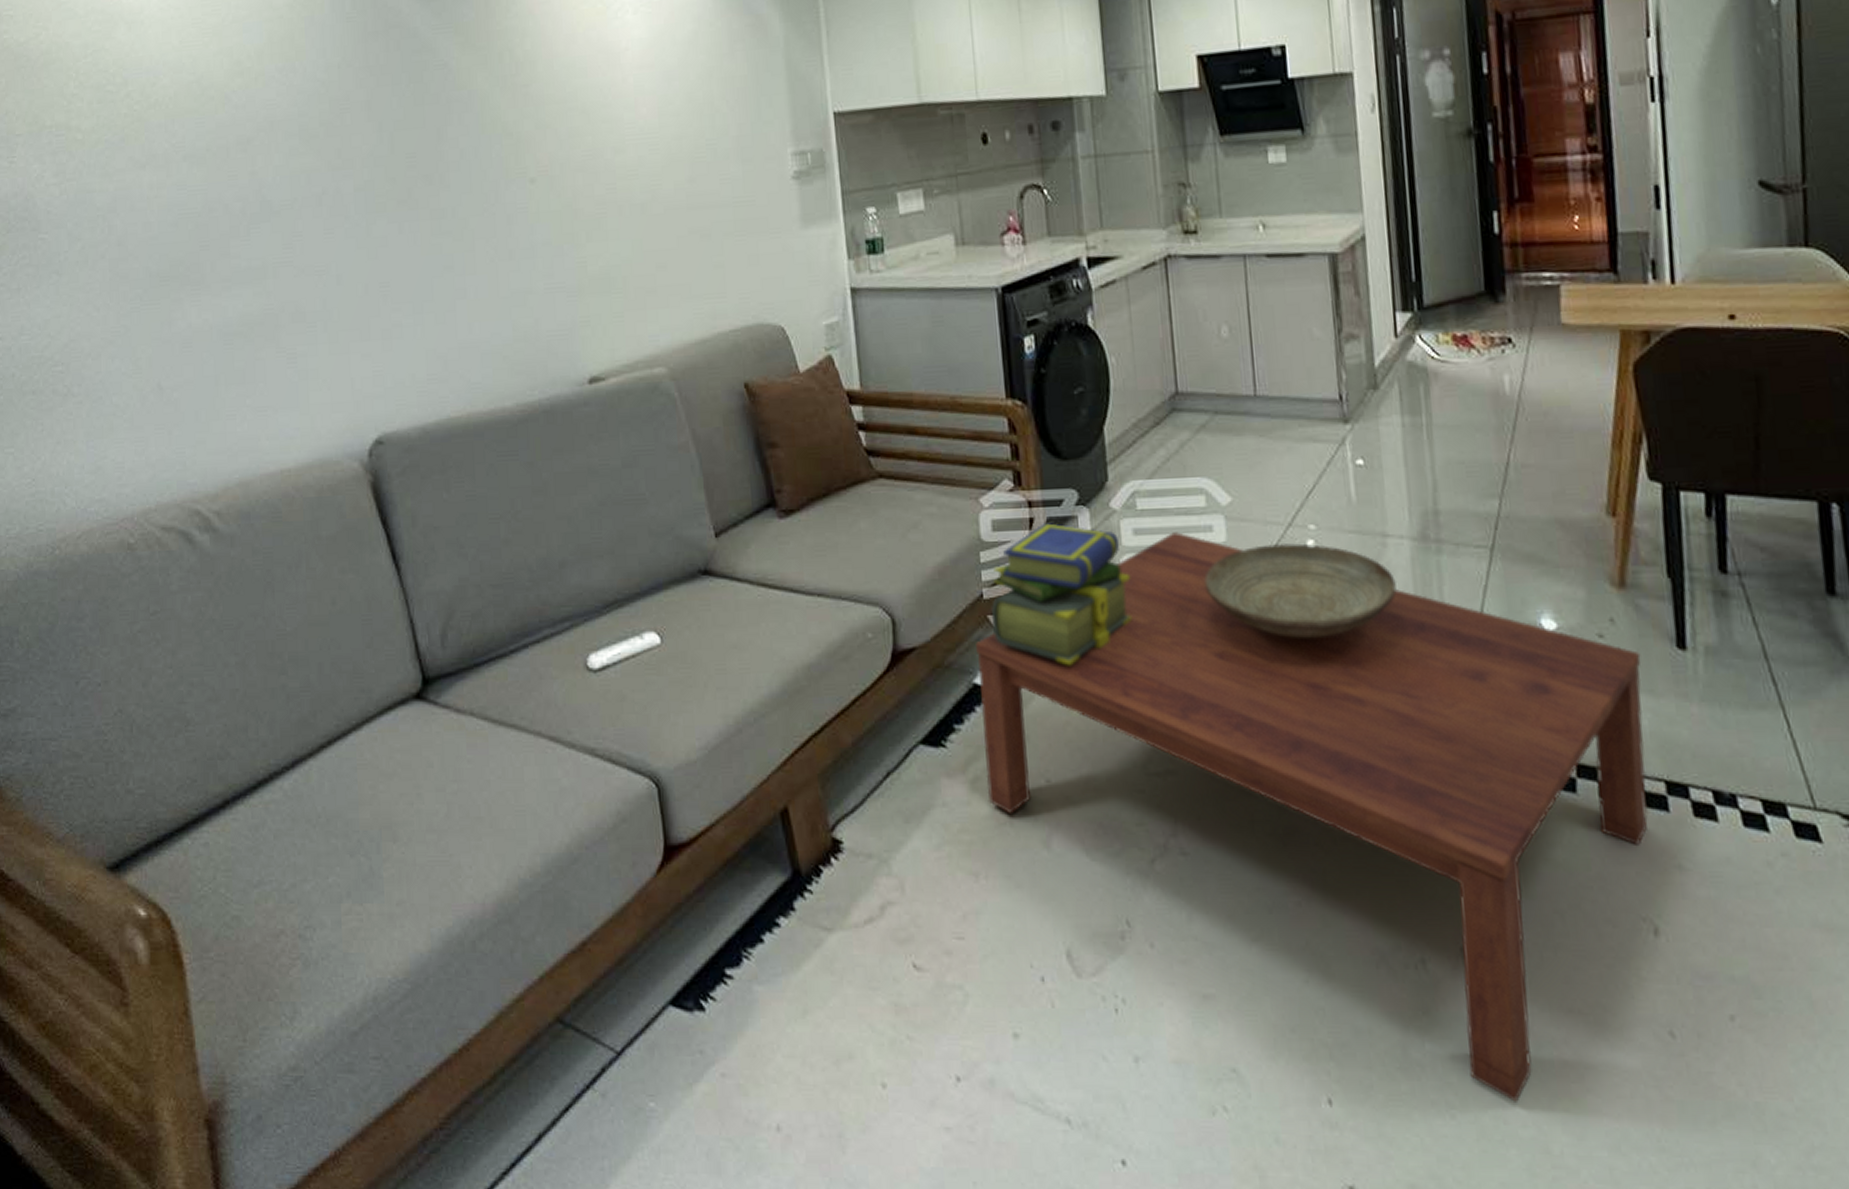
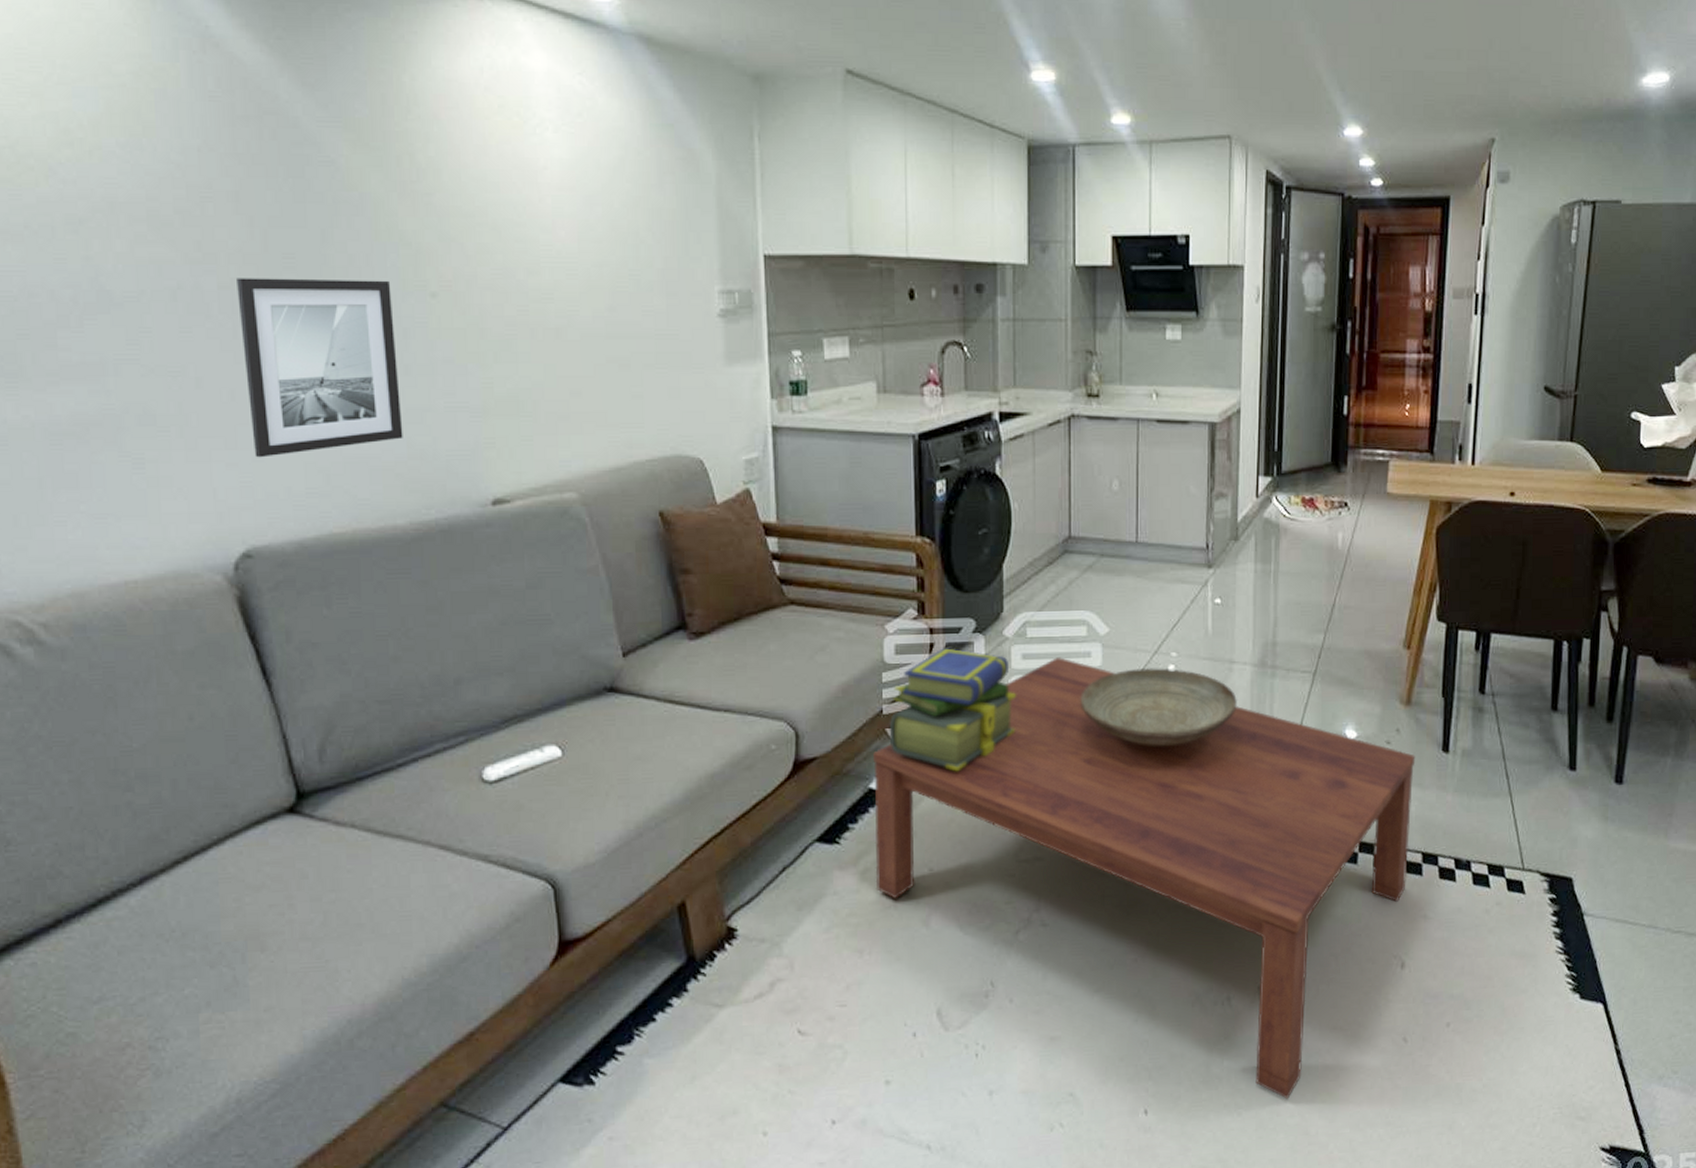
wall art: none [369,170,509,347] -> present [237,278,403,458]

